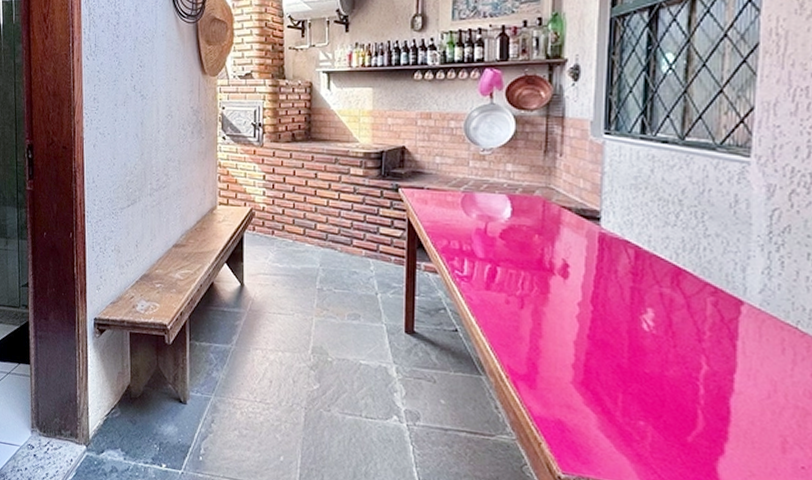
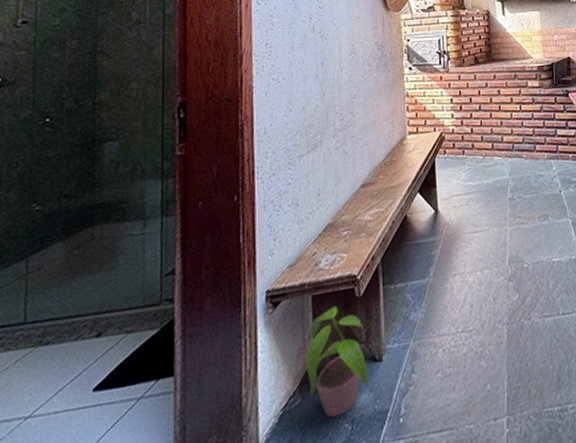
potted plant: none [124,346,175,437] -> present [305,305,369,418]

